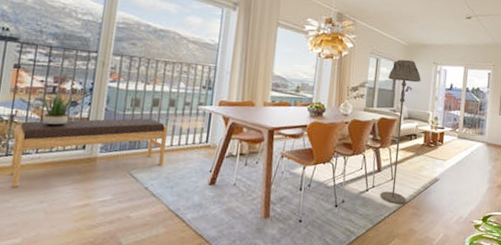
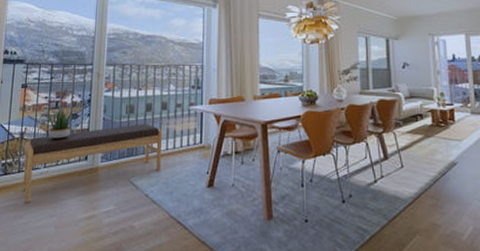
floor lamp: present [380,59,421,204] -> none [380,34,422,195]

